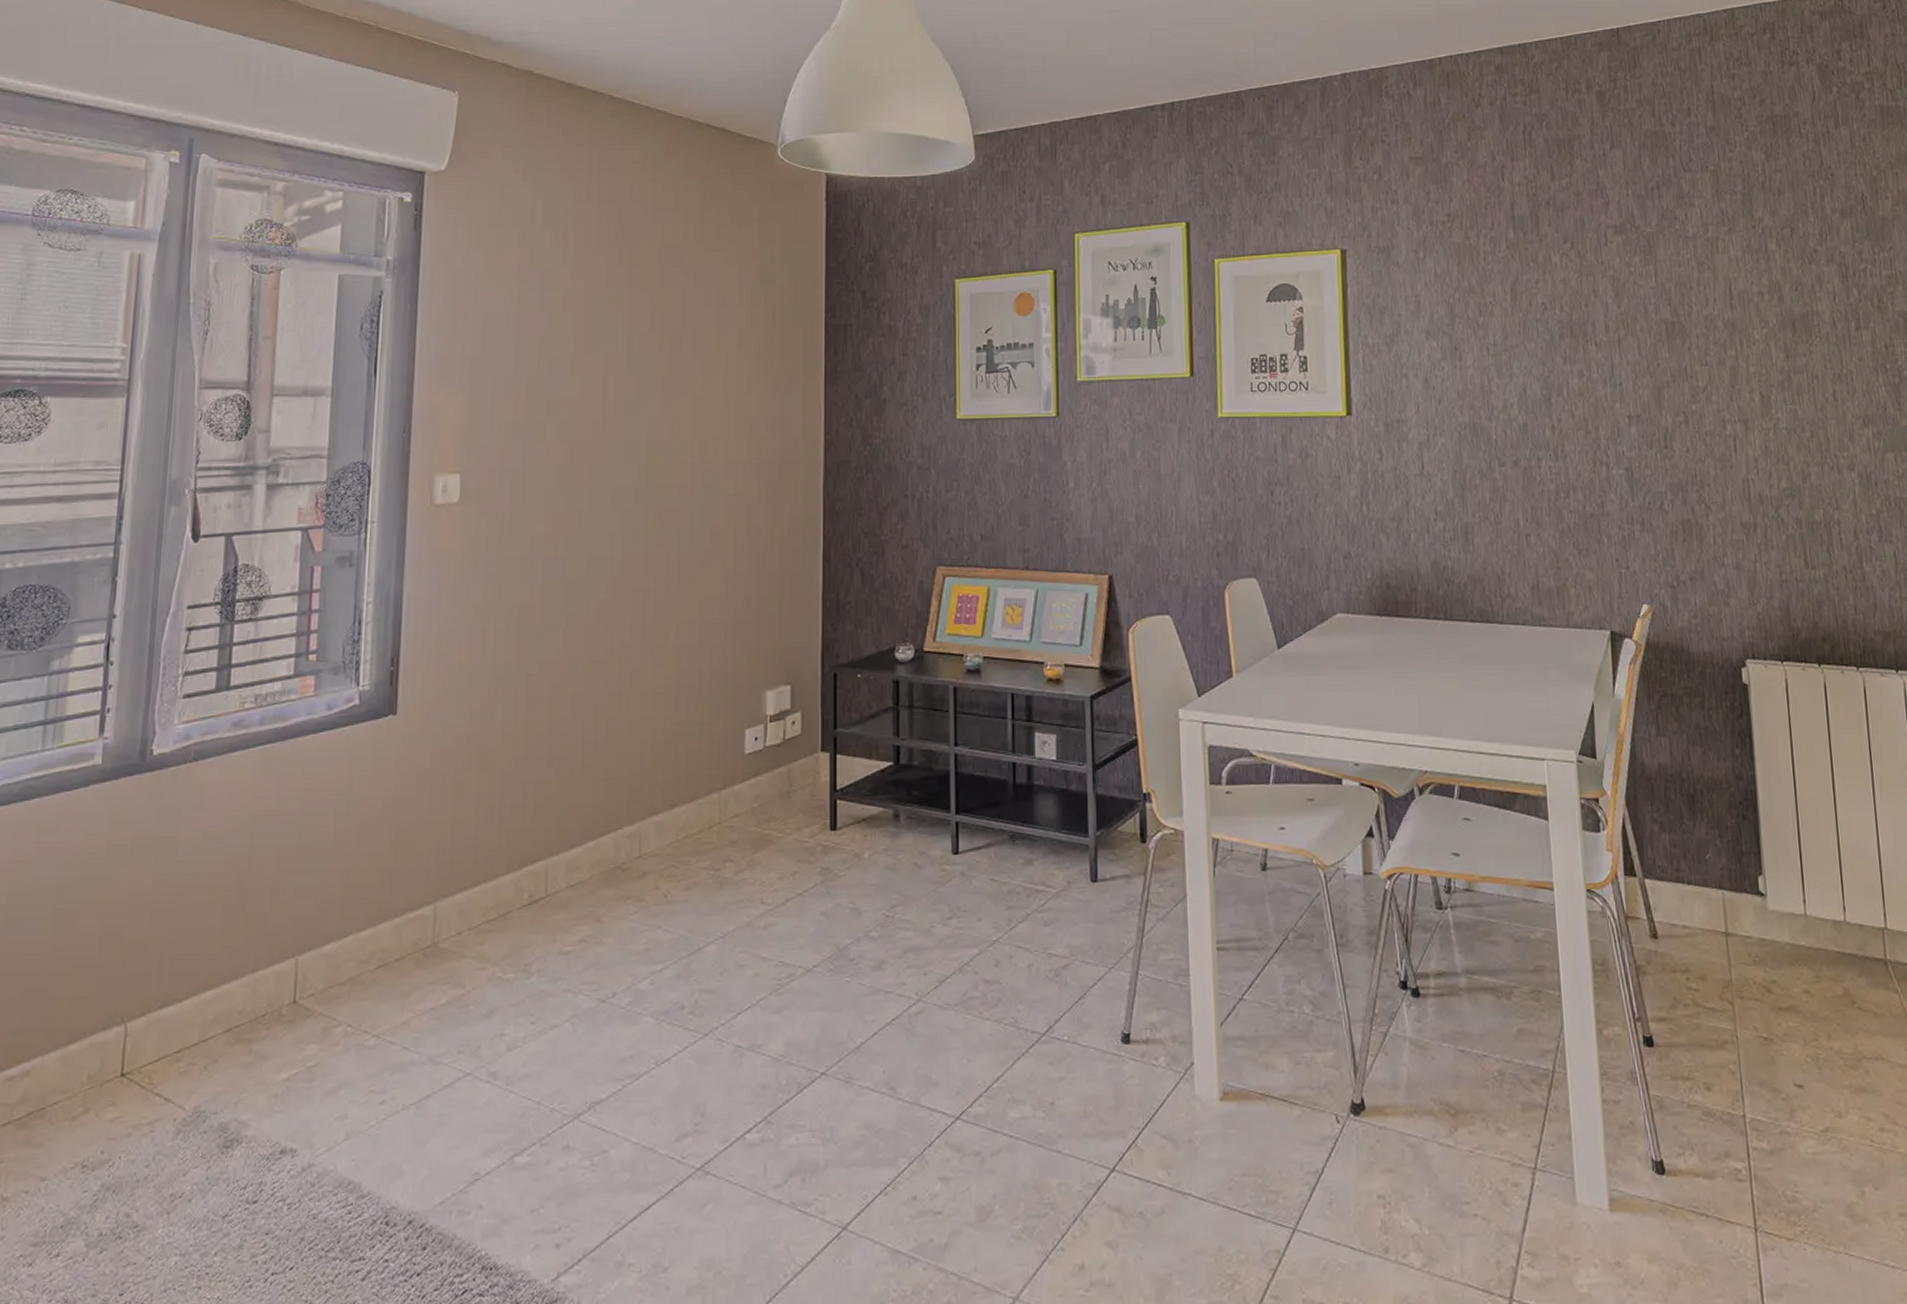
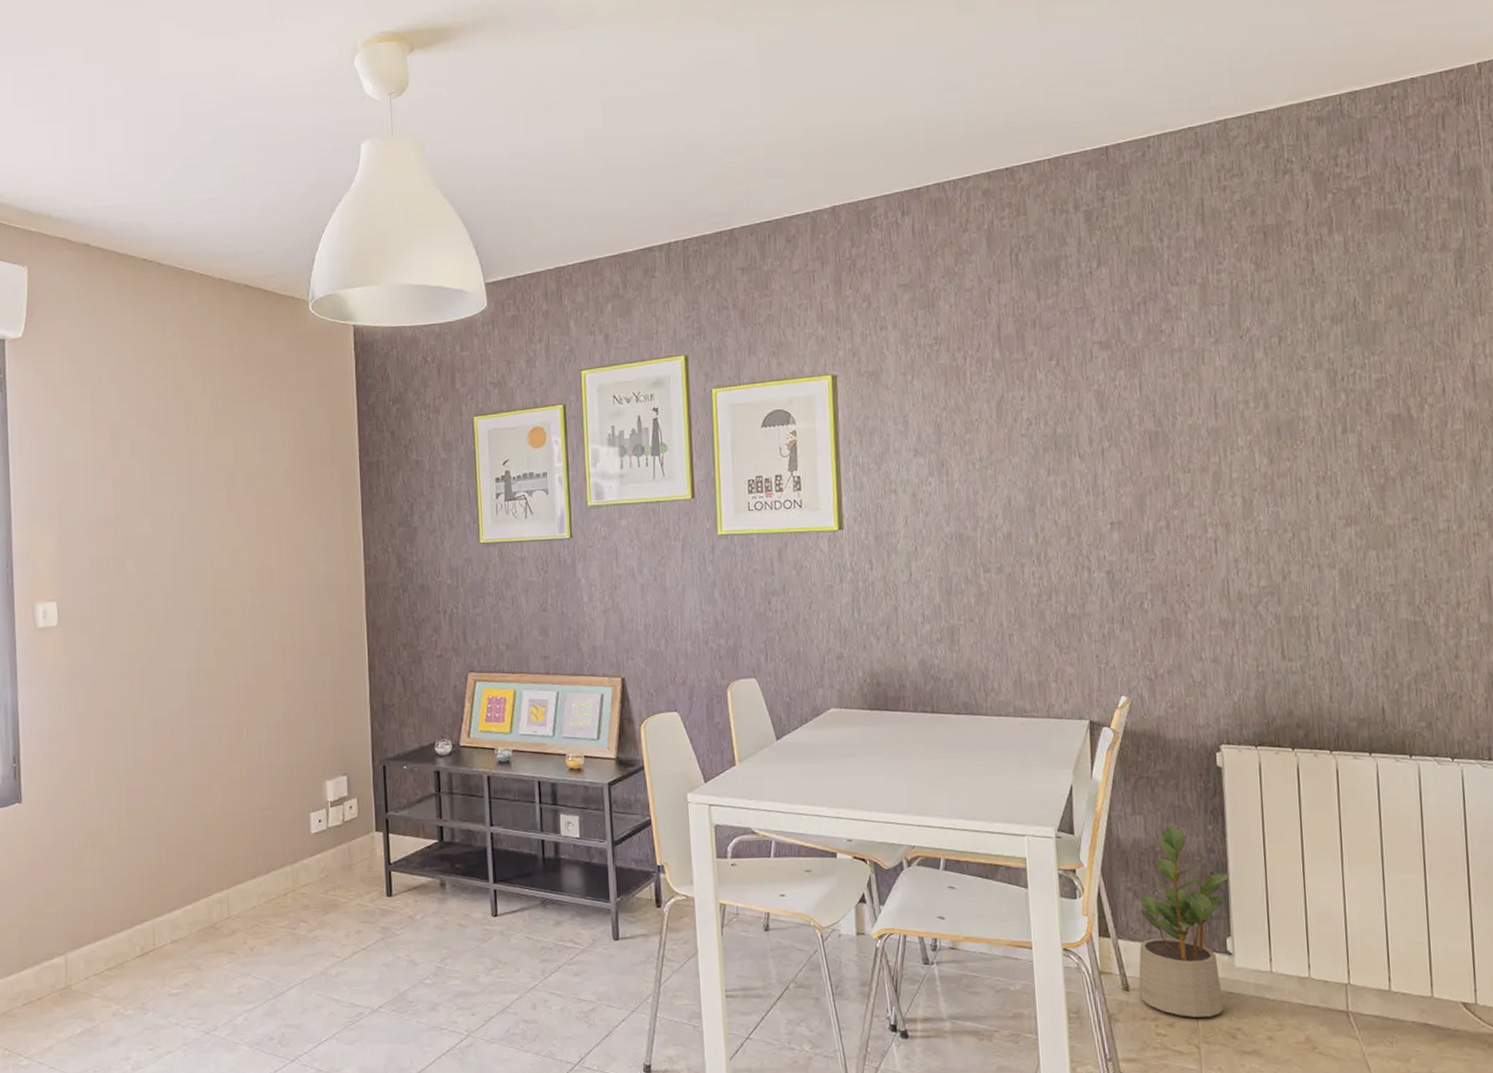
potted plant: none [1666,749,1759,968] -> present [1138,825,1230,1017]

